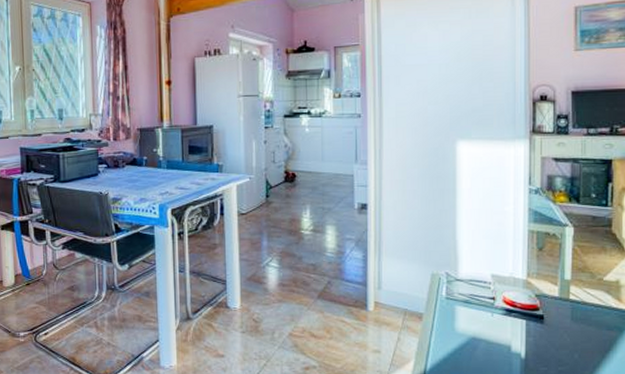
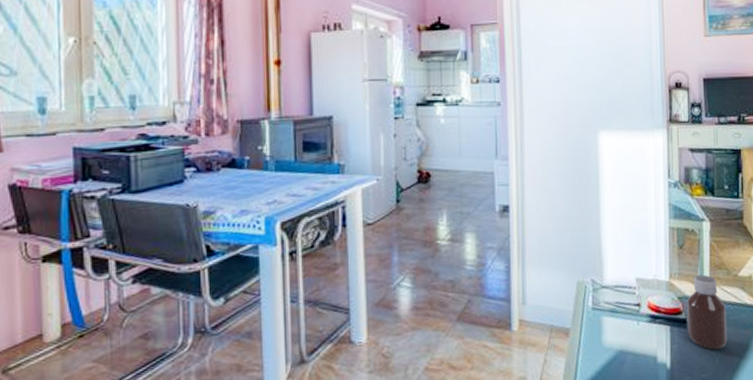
bottle: none [545,276,588,346] -> present [687,274,727,350]

